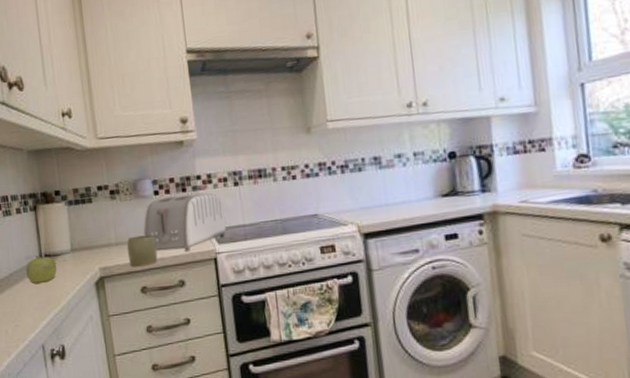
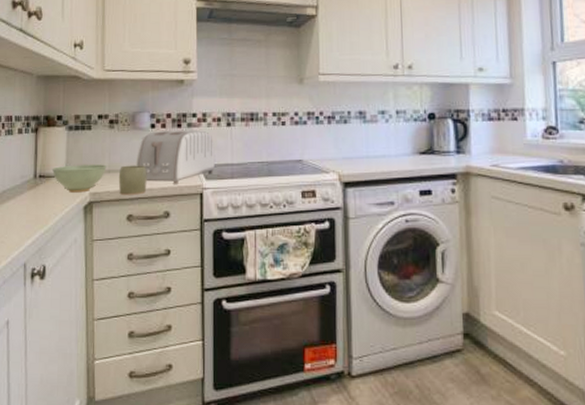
fruit: present [26,255,57,285] -> none [19,175,49,203]
bowl: none [56,237,114,270] -> present [51,164,107,193]

